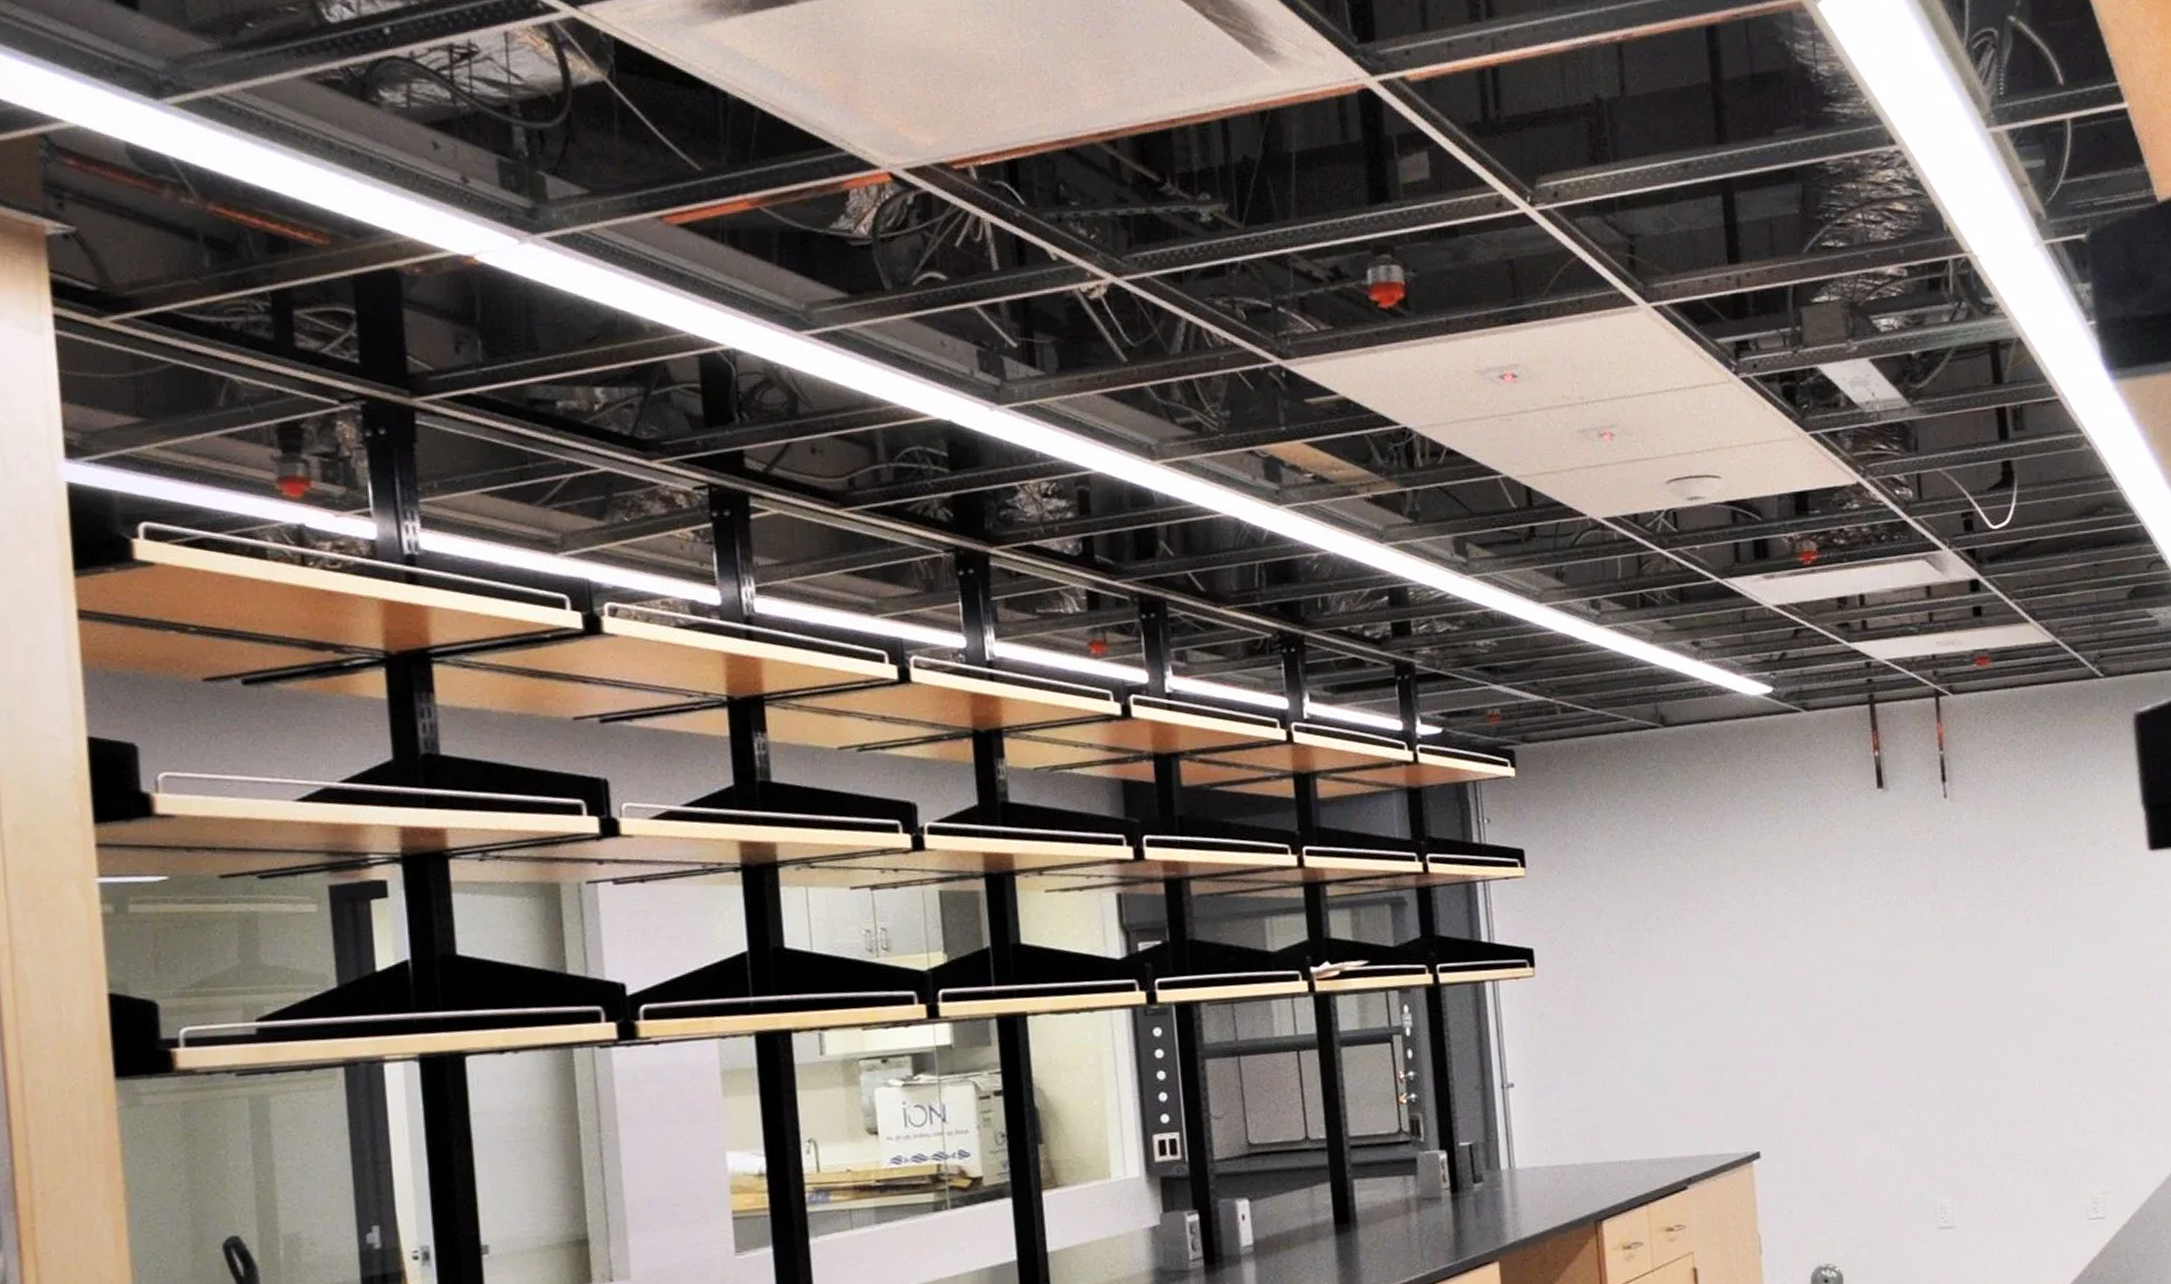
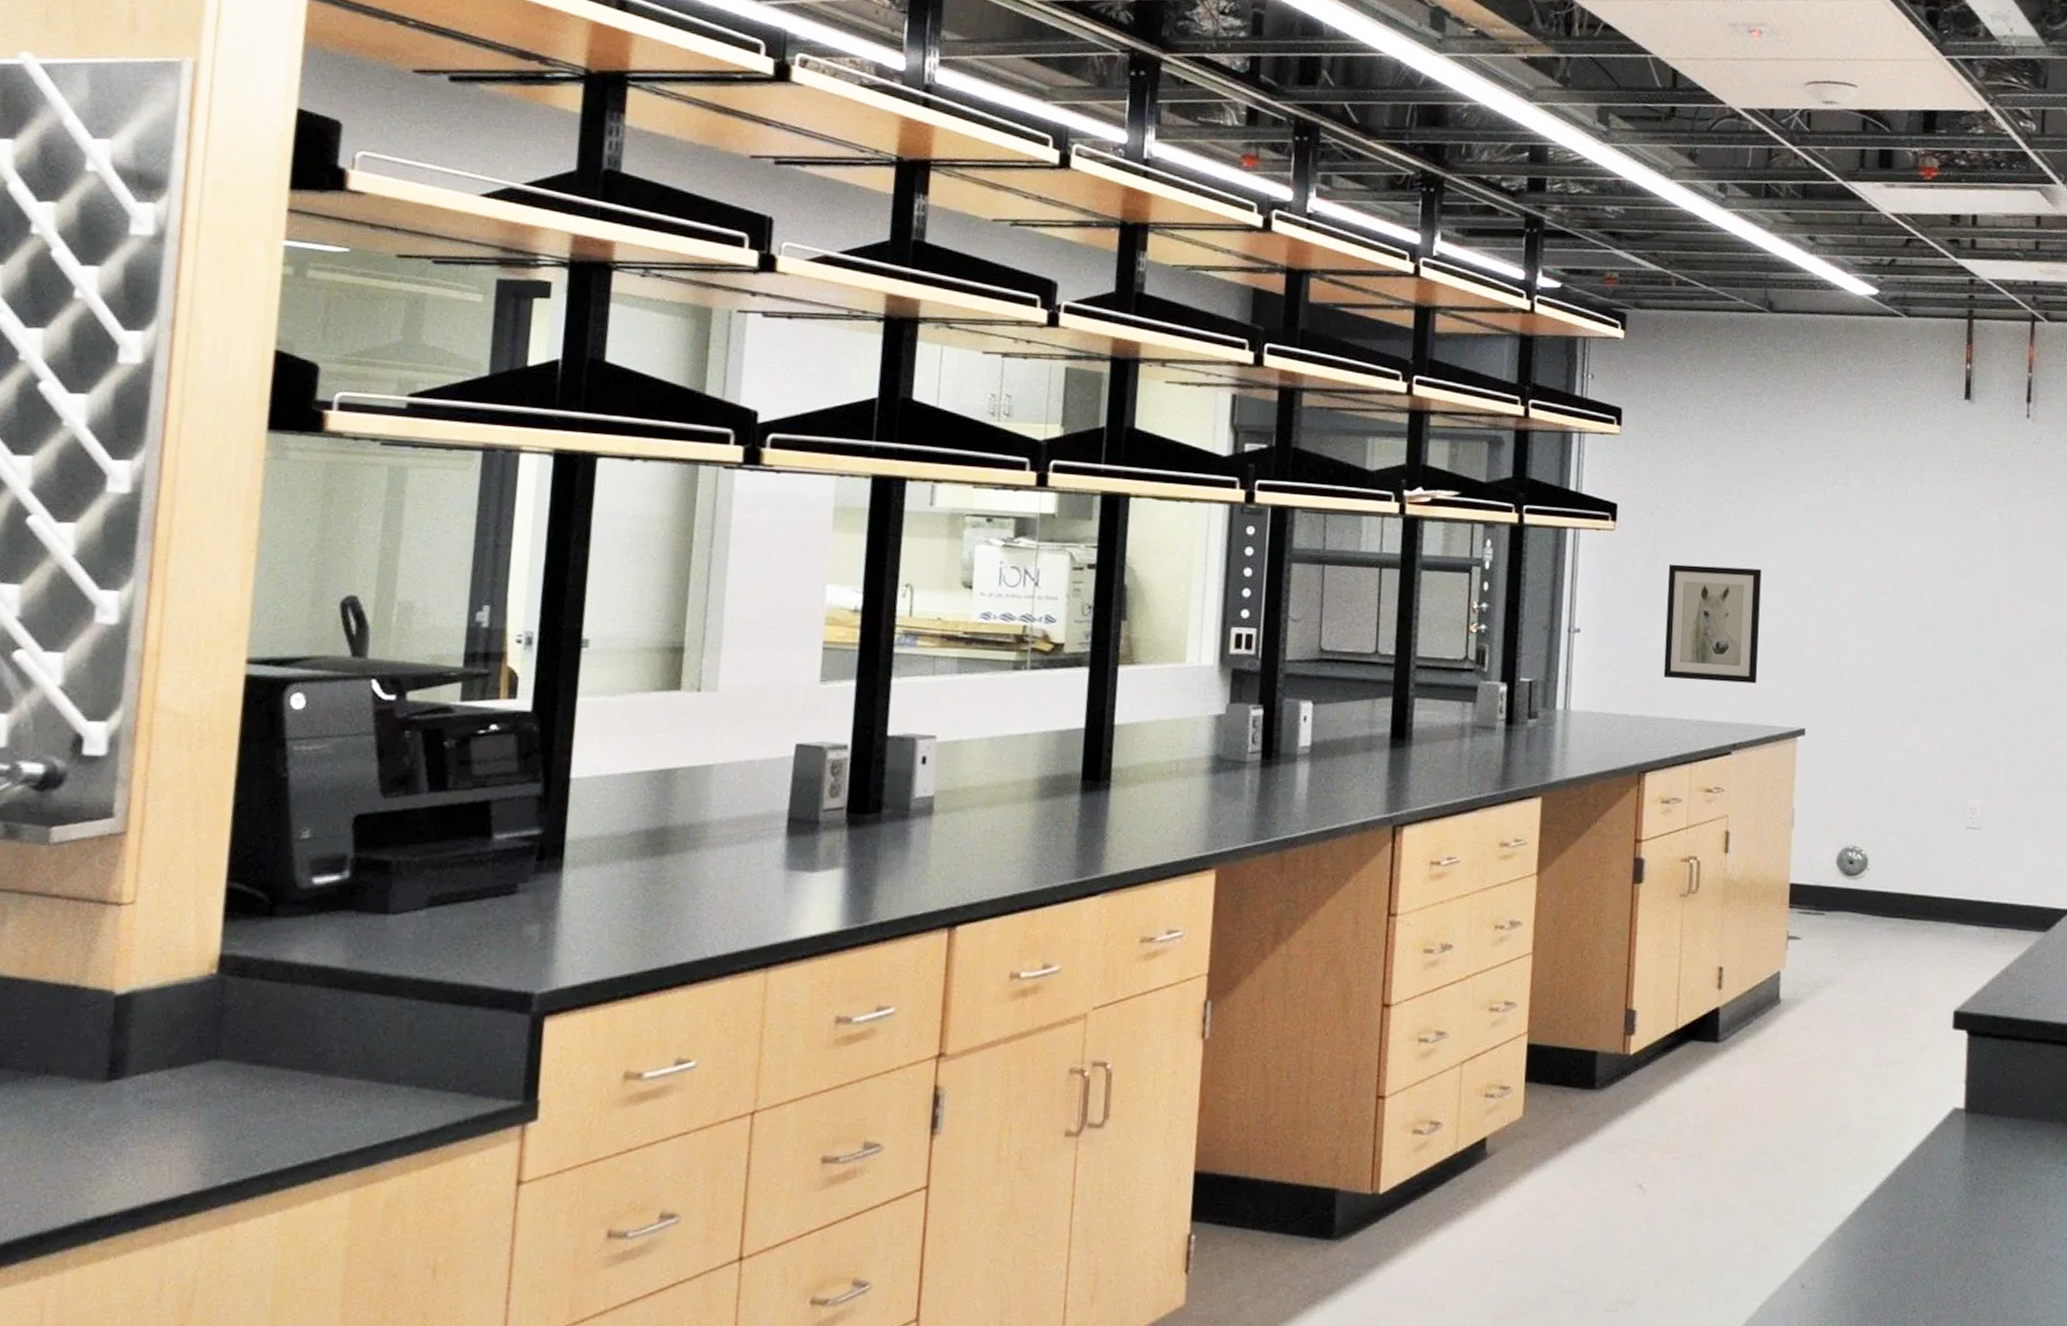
wall art: none [1595,995,1704,1121] -> present [1663,564,1762,684]

